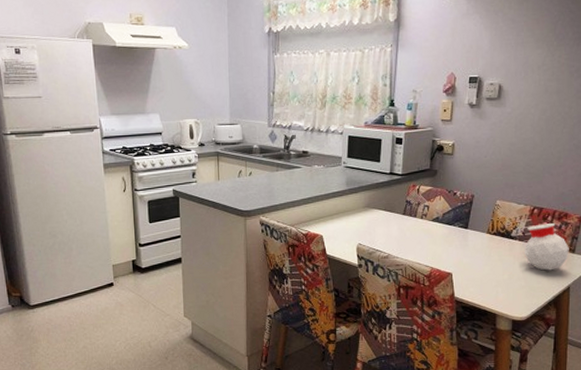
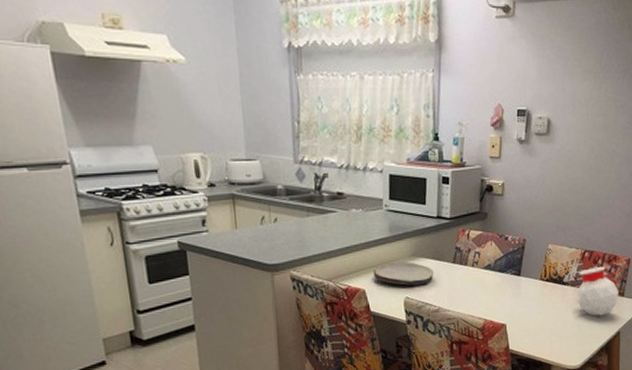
plate: none [330,212,385,233] -> present [373,262,434,286]

